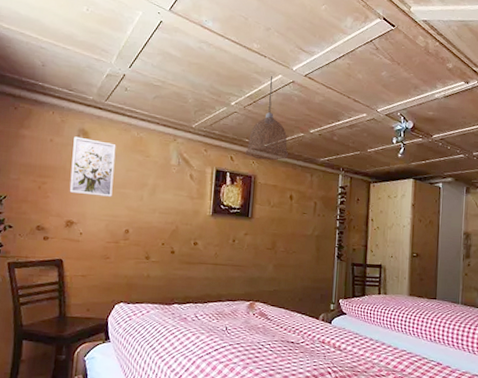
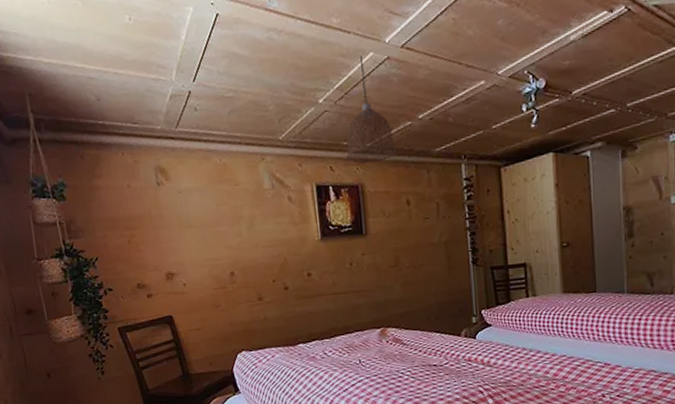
wall art: present [69,136,116,197] -> none [152,176,208,242]

